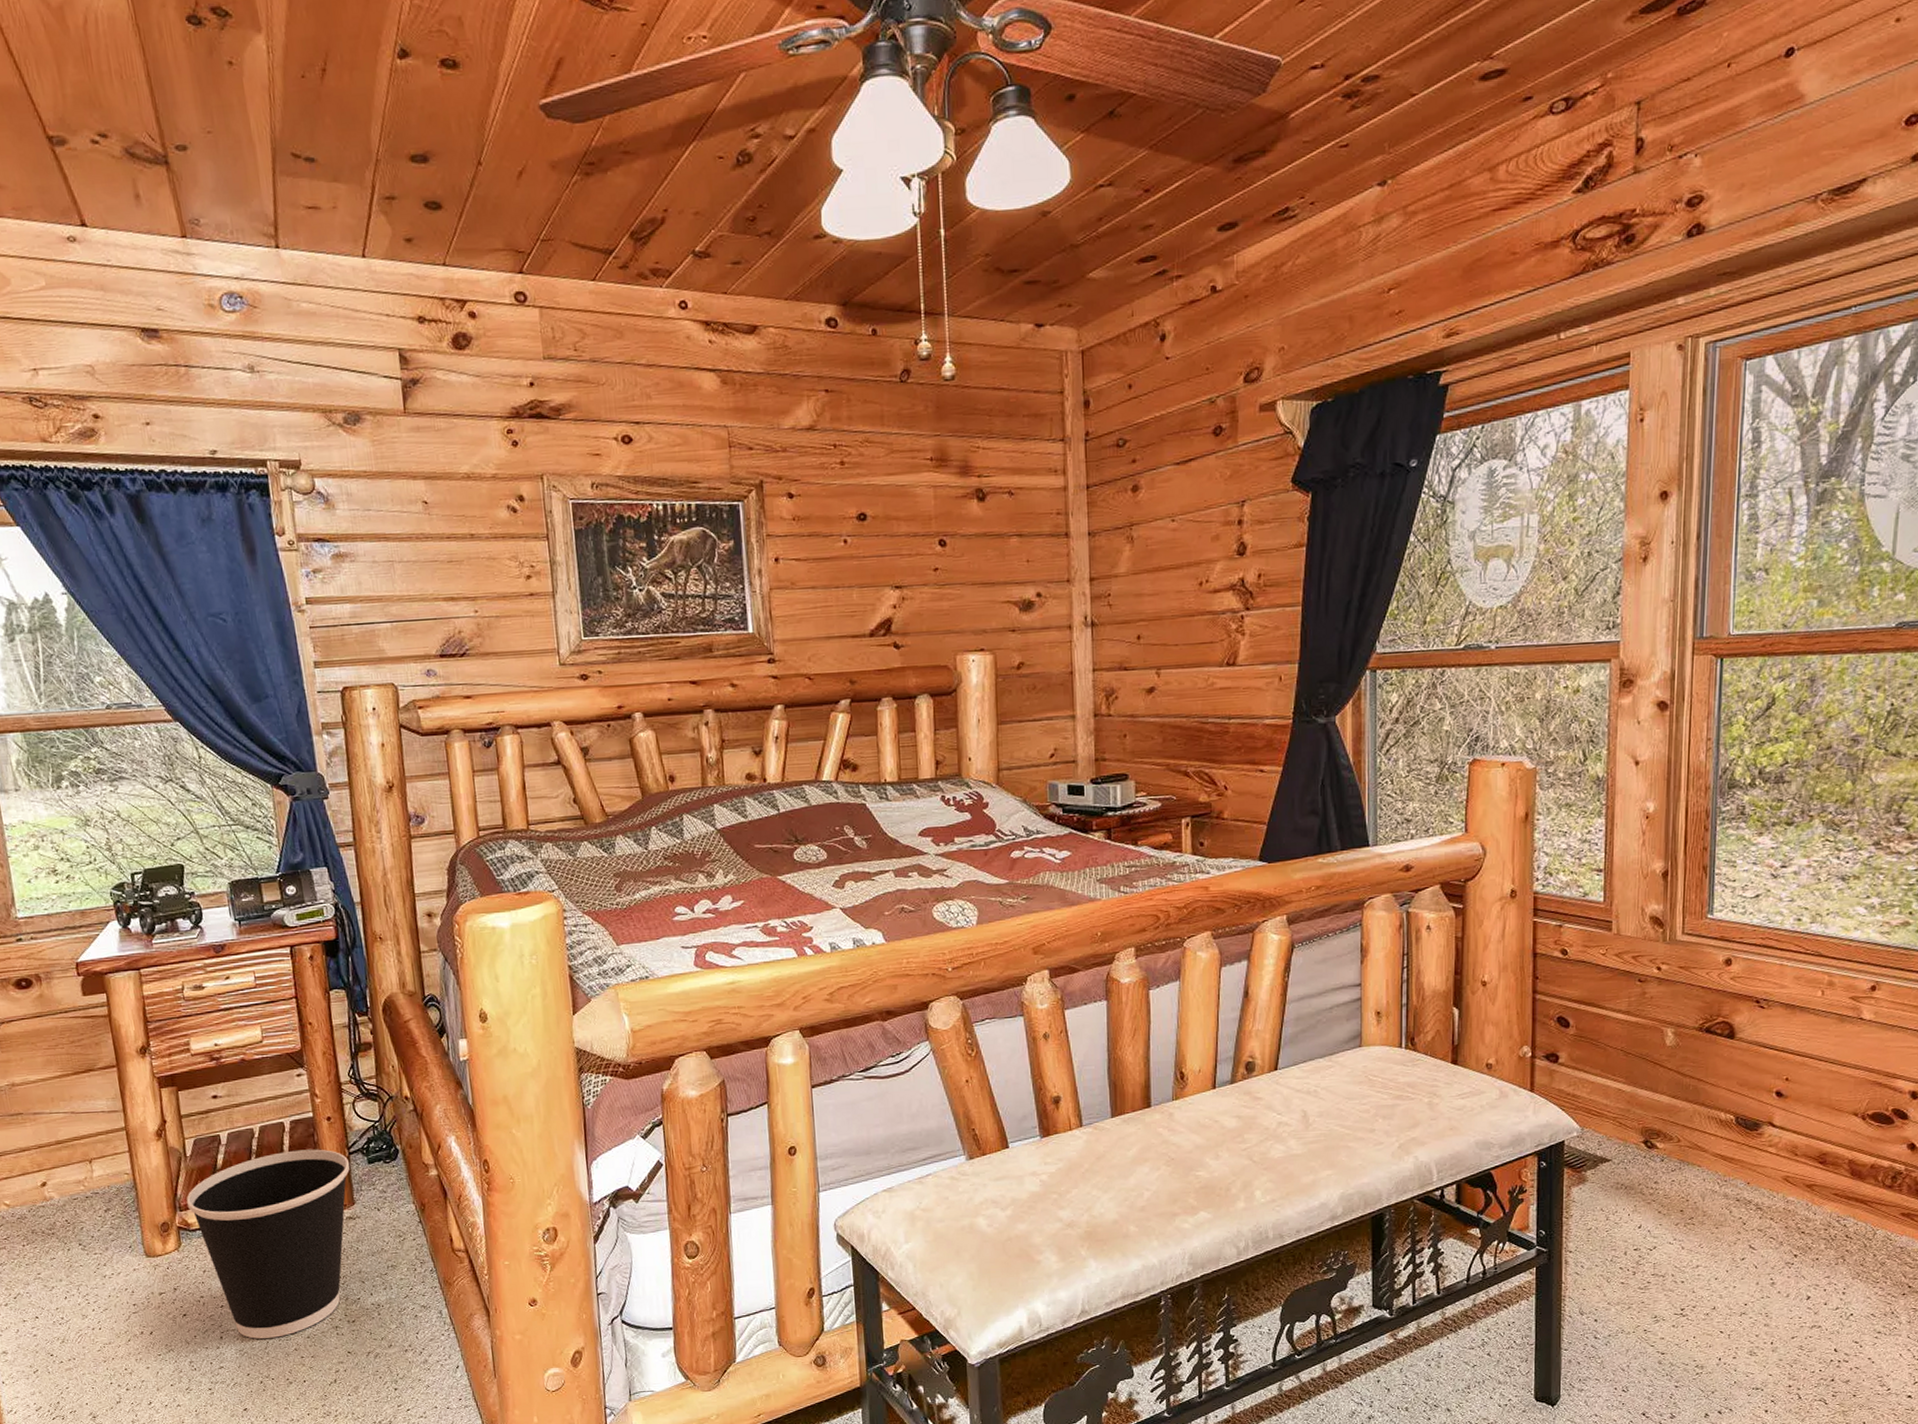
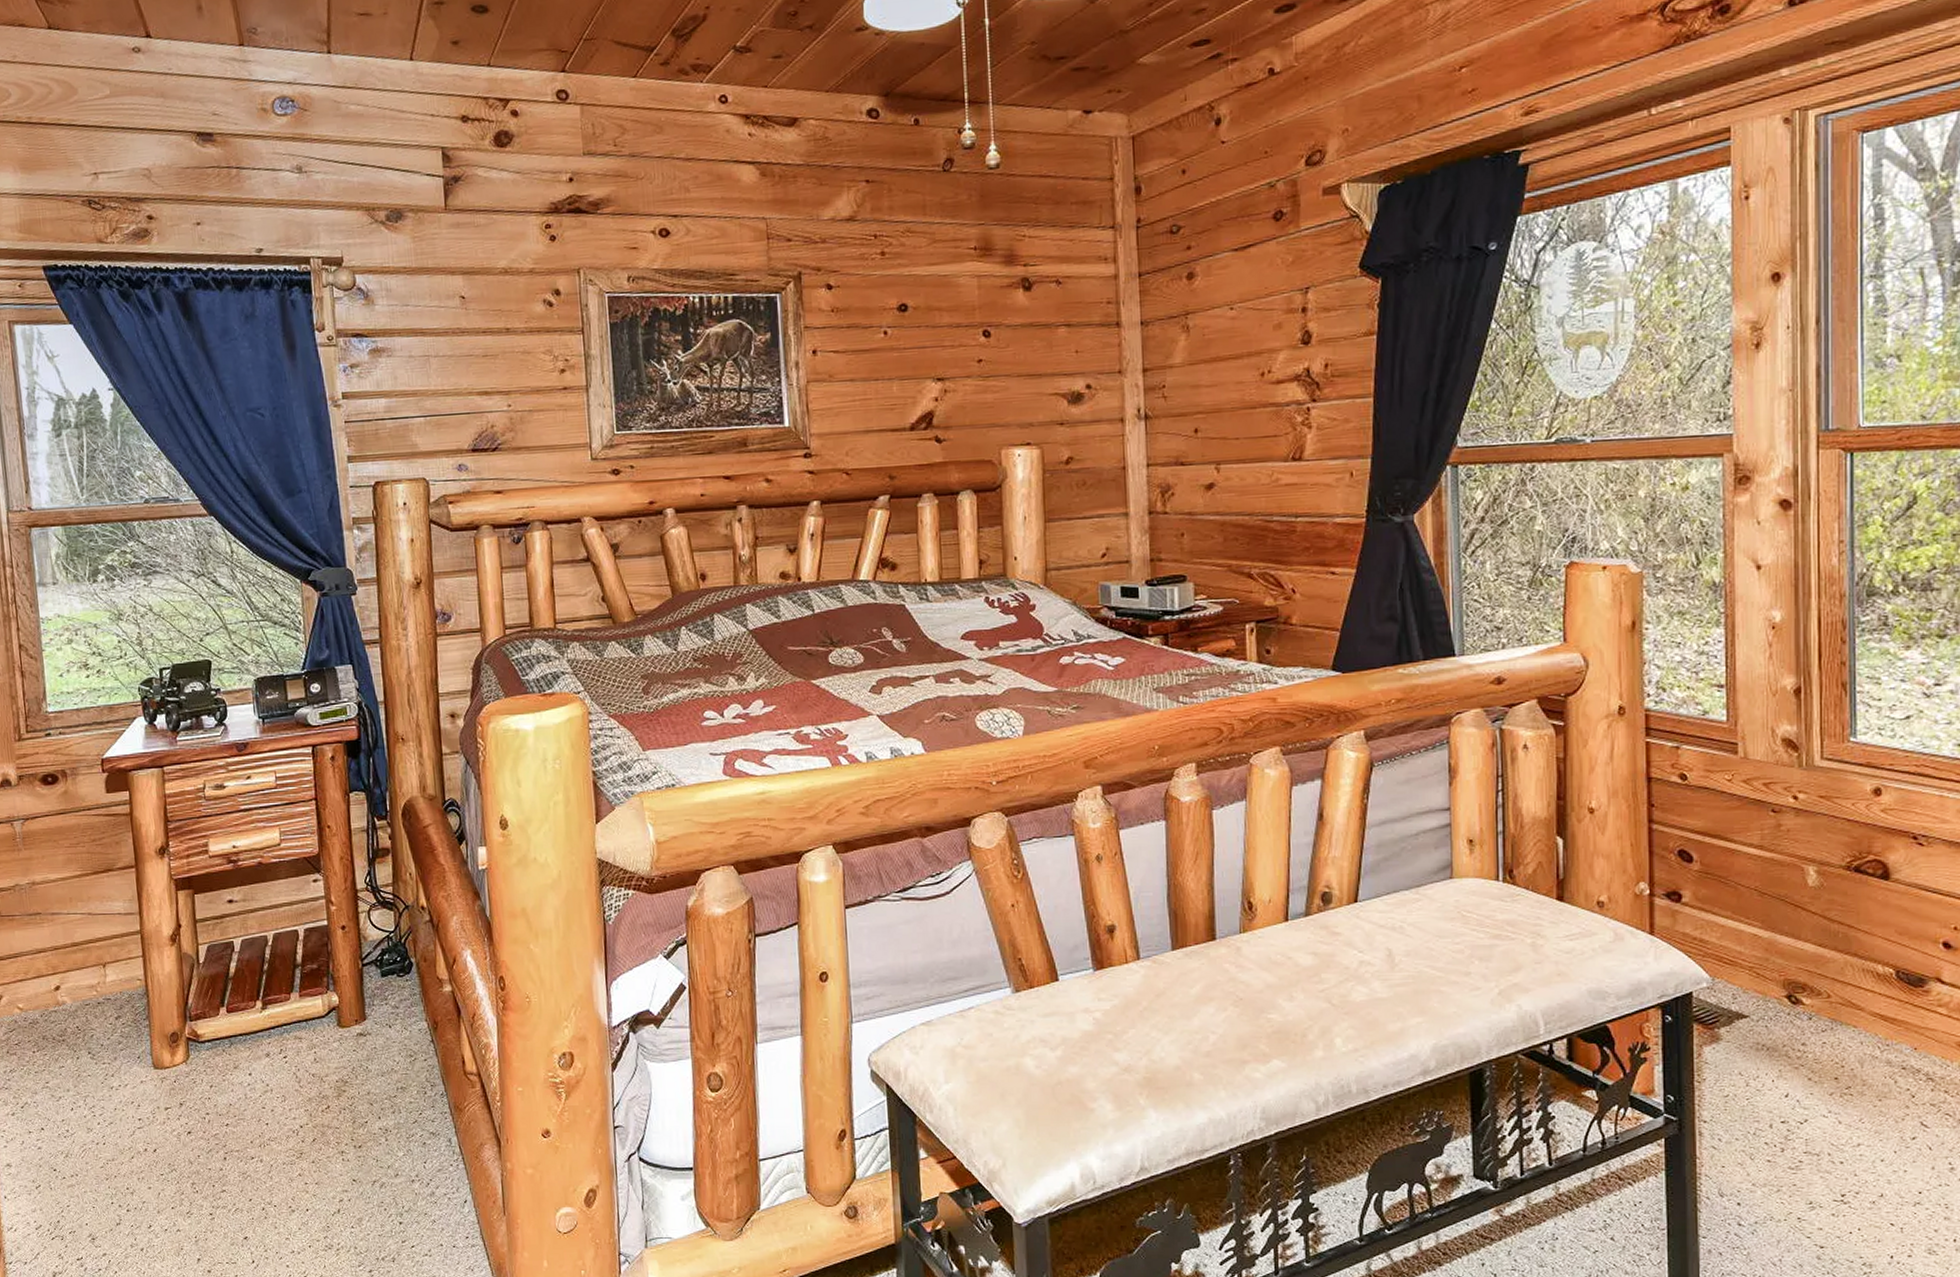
wastebasket: present [186,1149,350,1339] -> none [196,959,363,1161]

